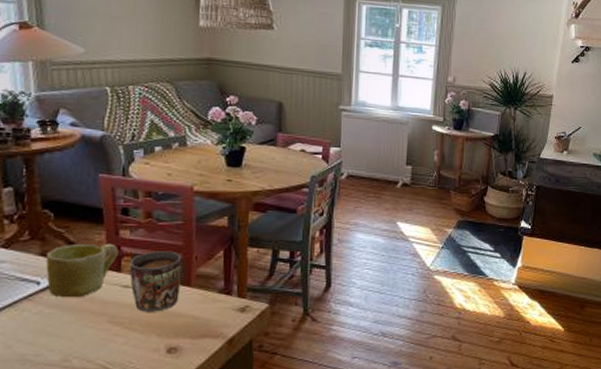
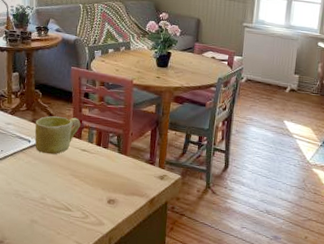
mug: present [129,251,182,312] -> none [86,126,122,172]

